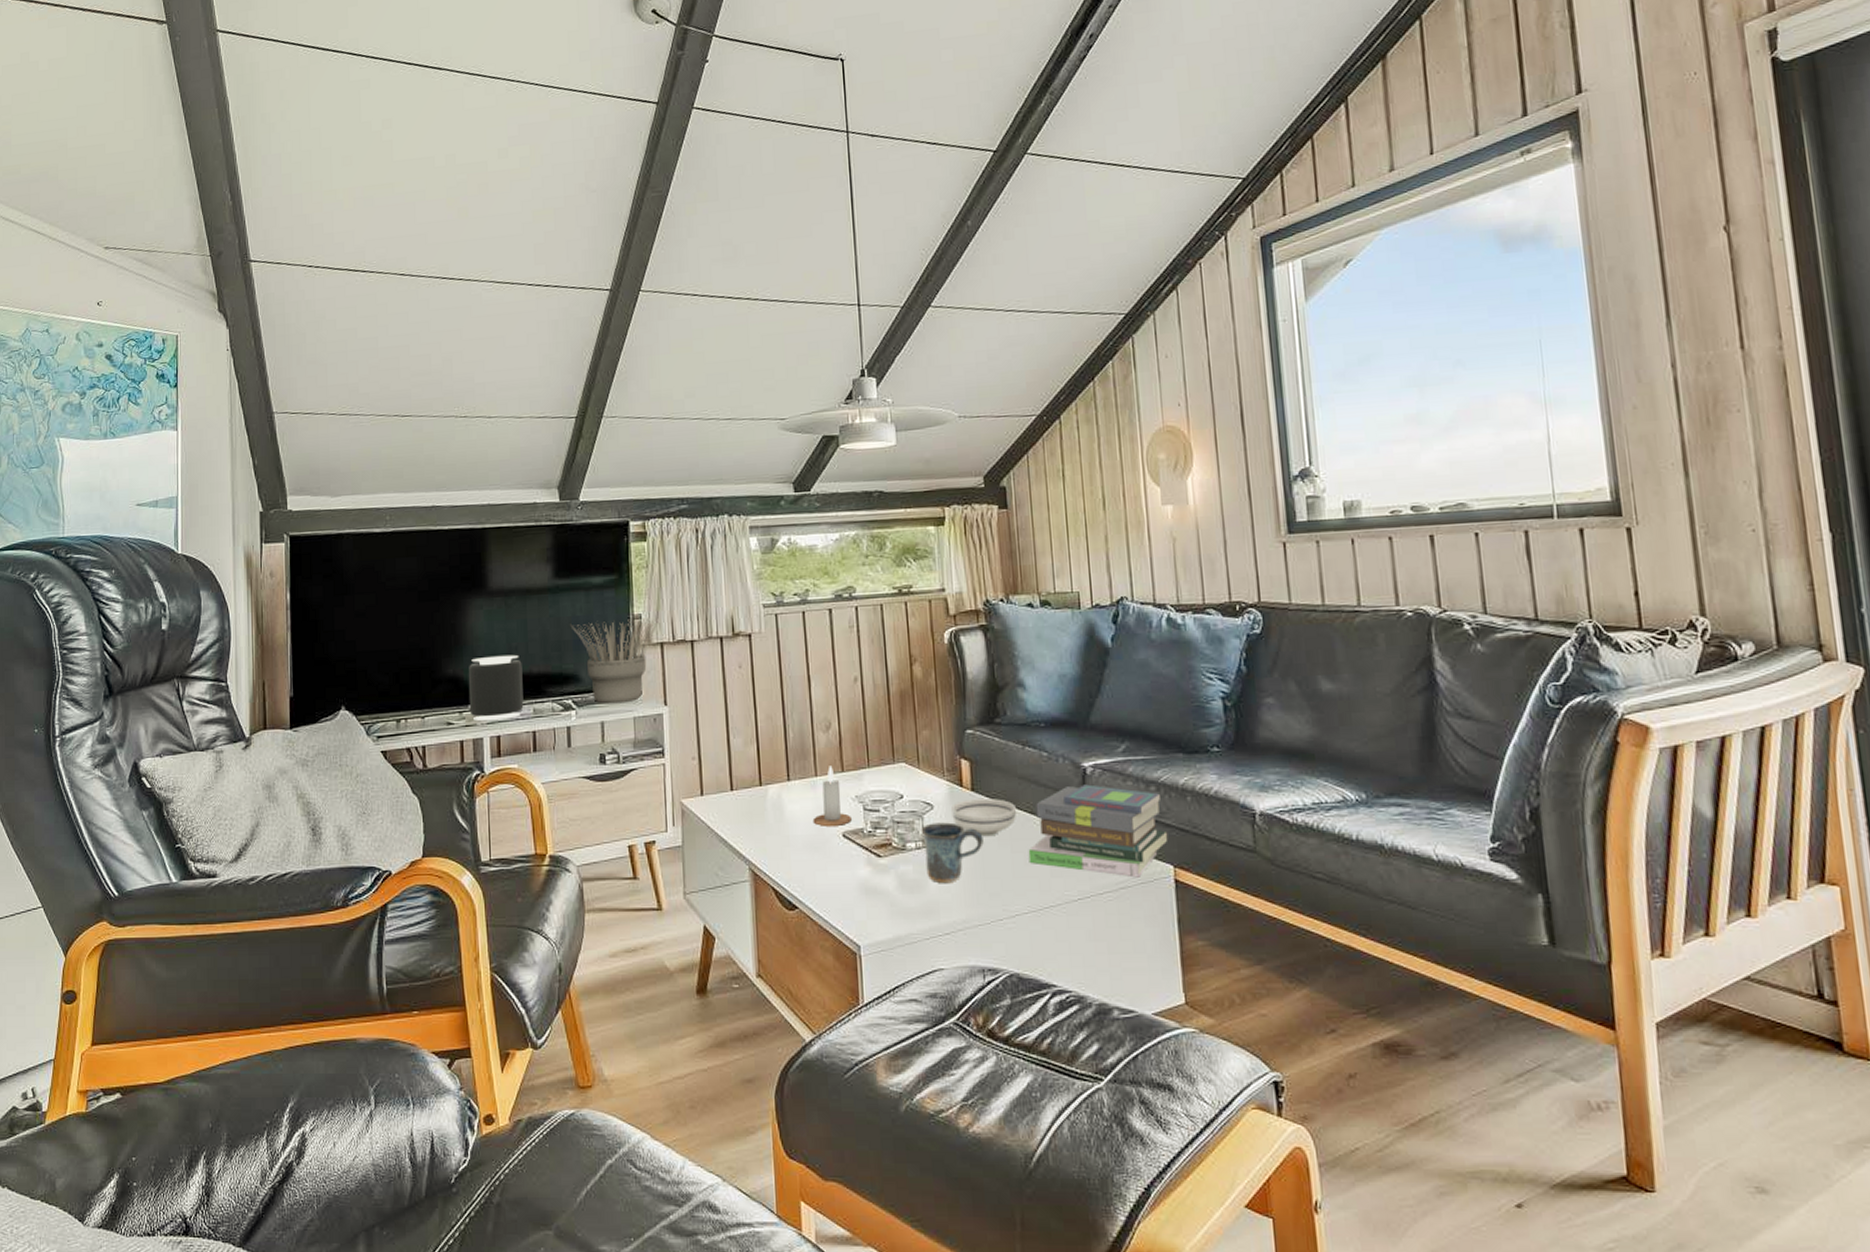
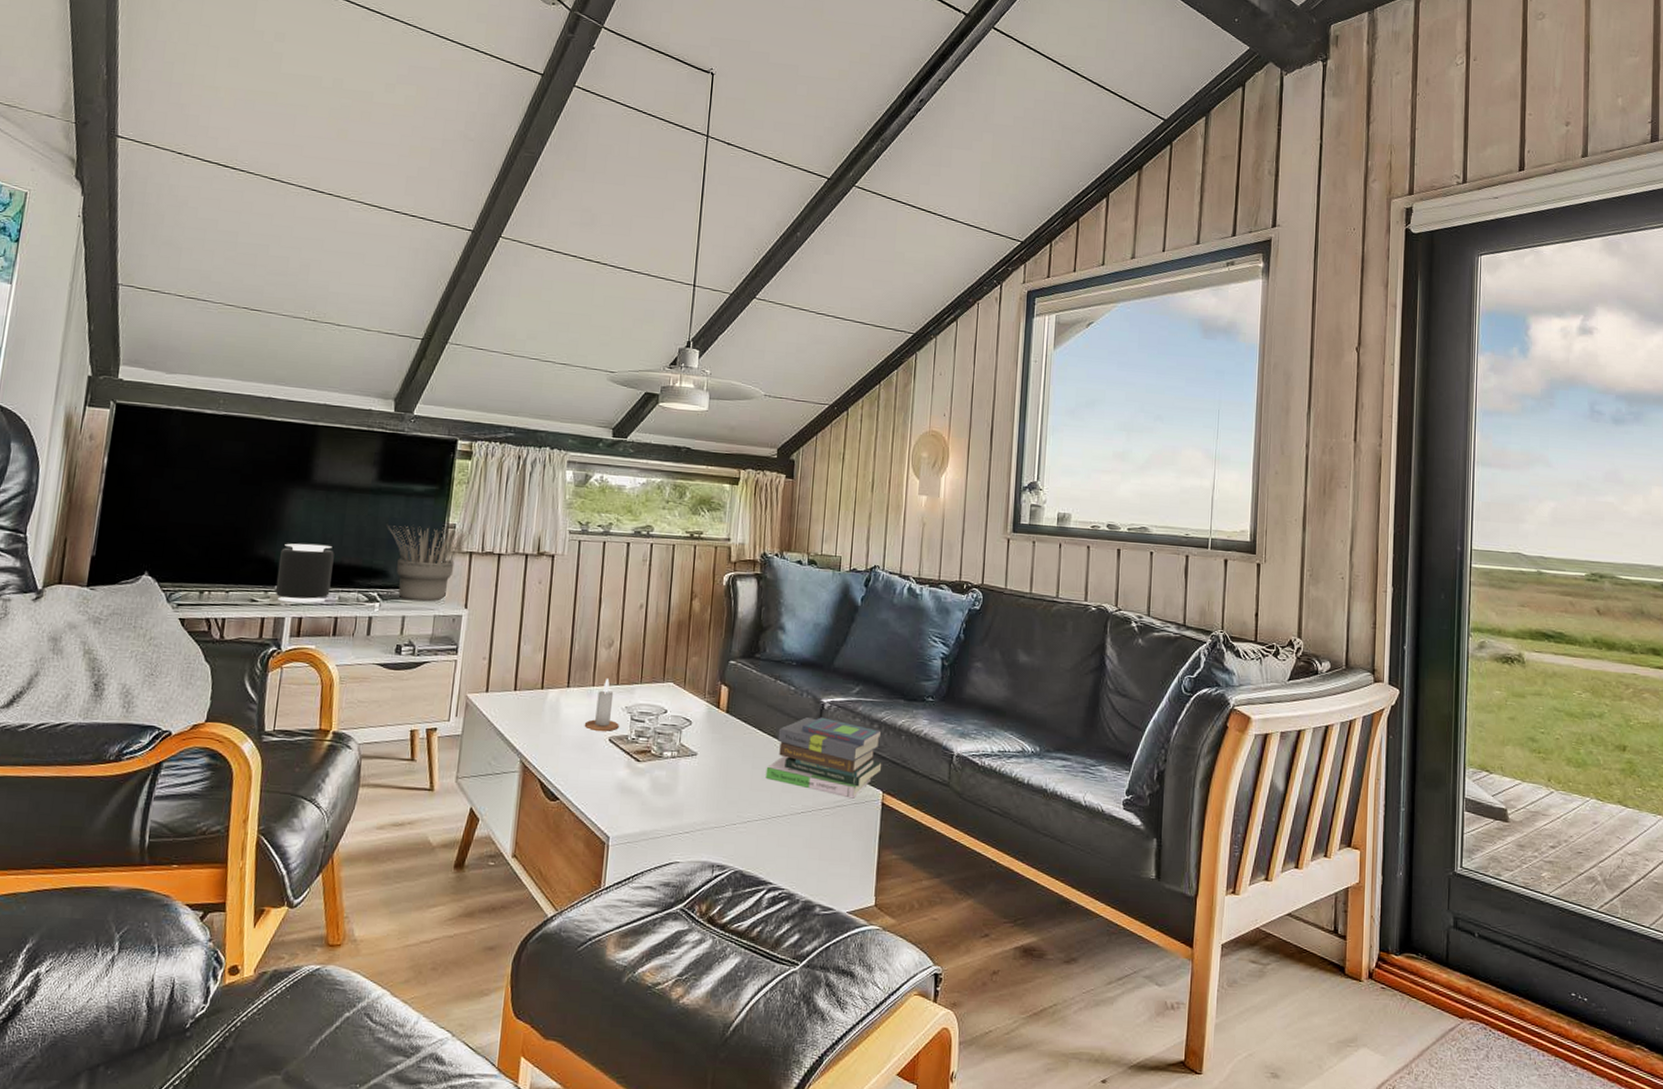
mug: present [921,822,984,883] -> none [677,736,730,789]
bowl: present [951,797,1017,835] -> none [706,719,763,752]

